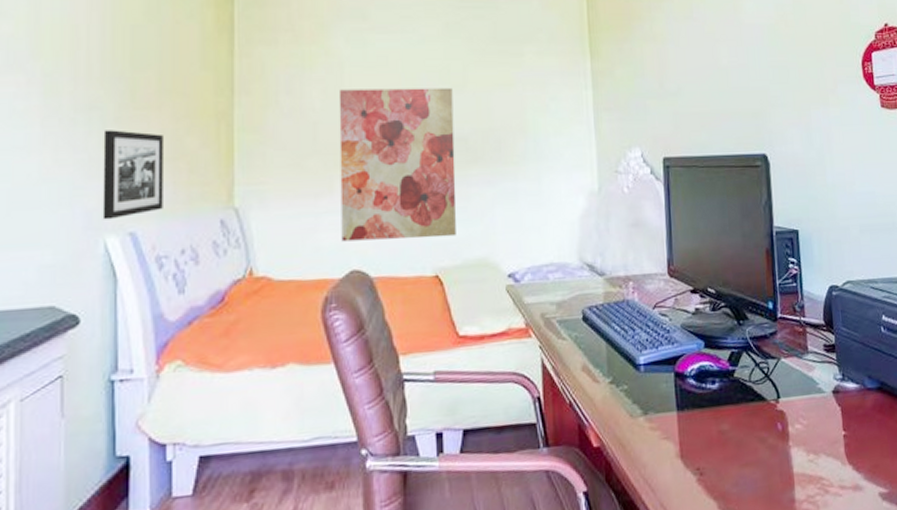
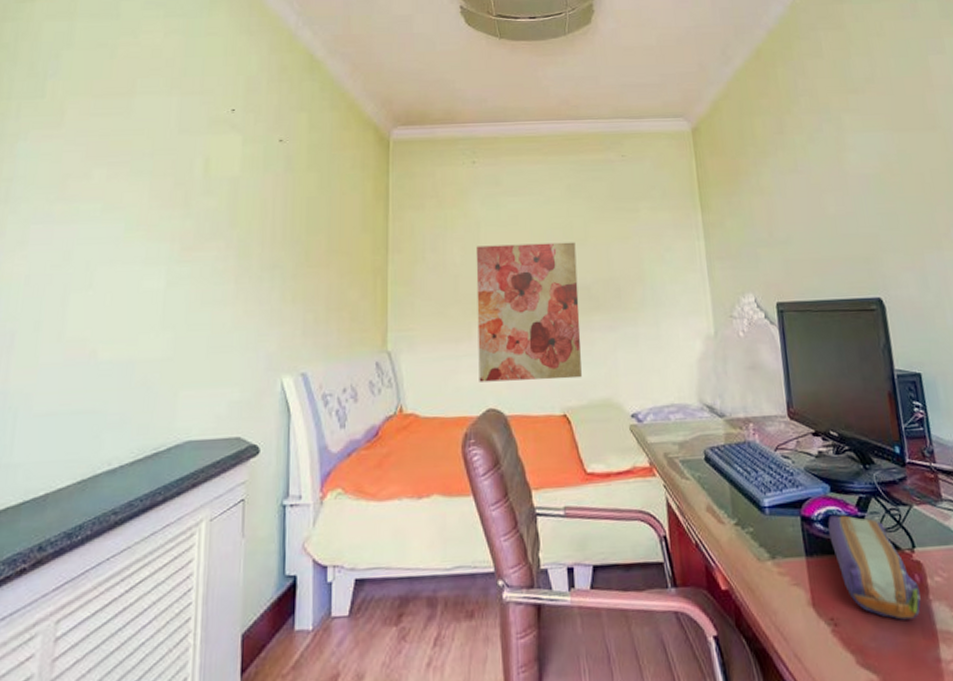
picture frame: present [102,130,163,220] -> none [280,285,330,362]
pencil case: none [700,369,781,466] -> present [828,515,921,620]

